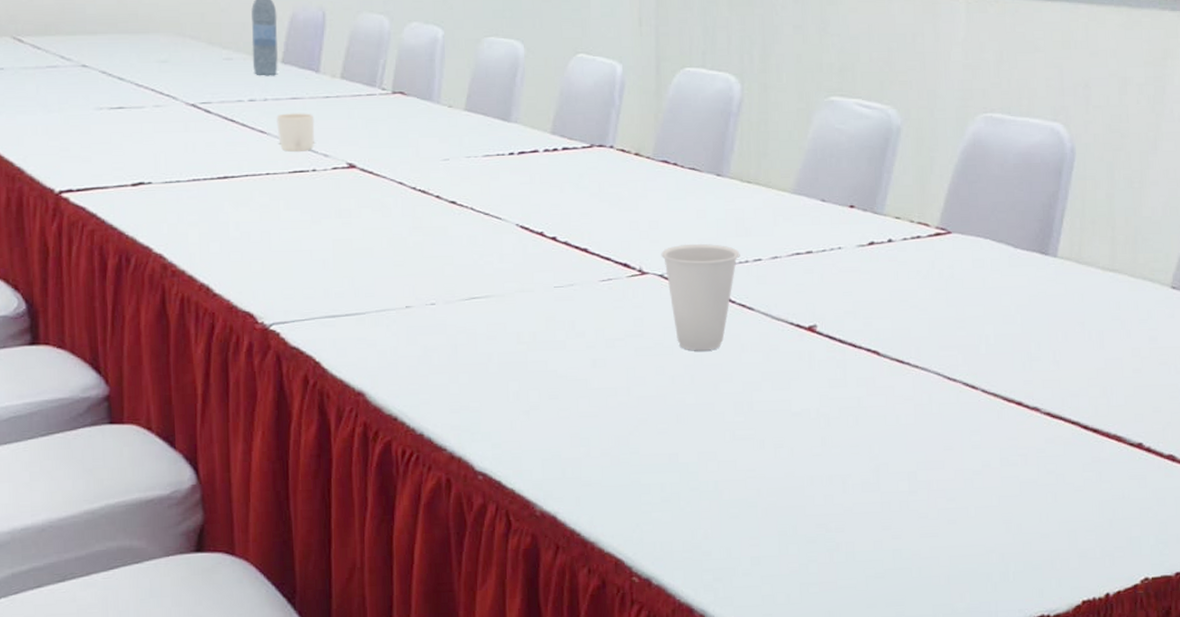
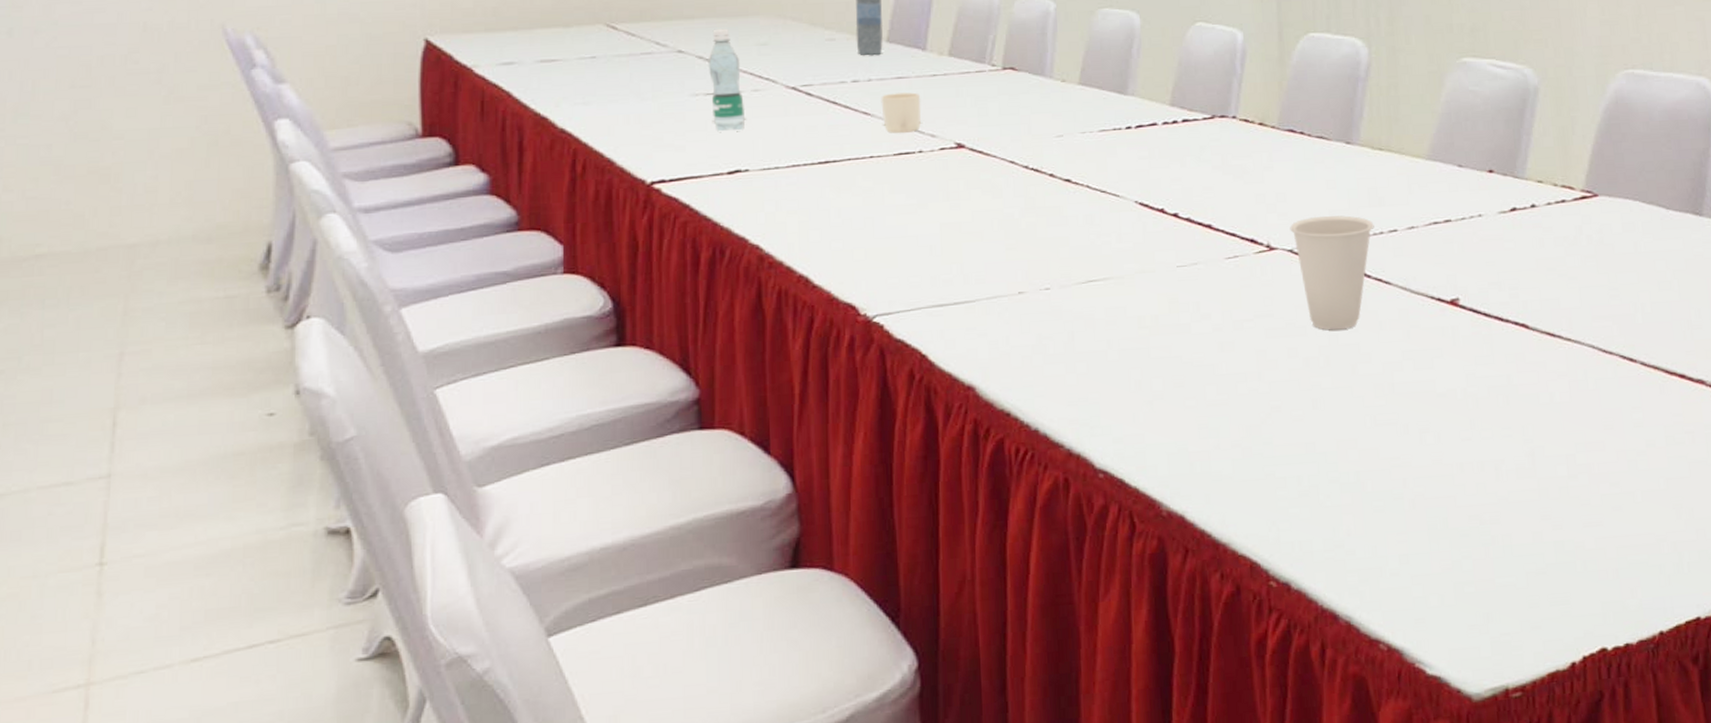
bottle: none [111,45,148,146] -> present [708,28,746,133]

